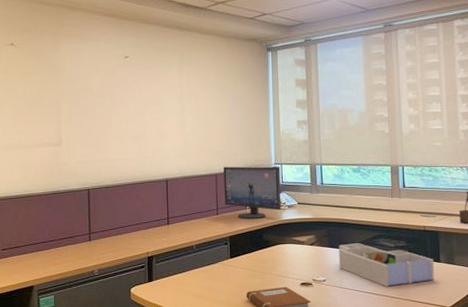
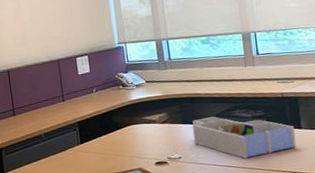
computer monitor: present [224,166,281,220] -> none [65,46,129,103]

